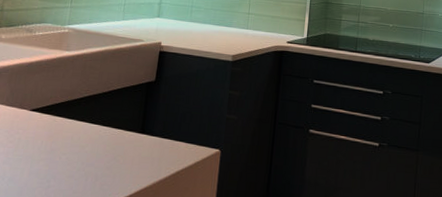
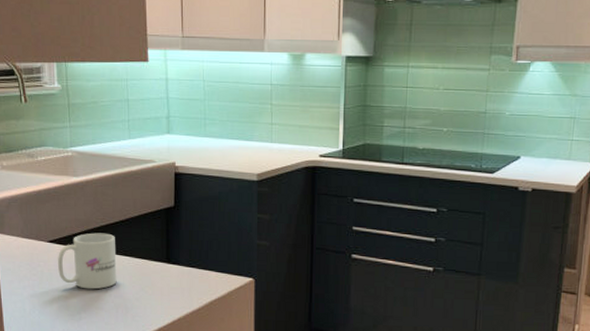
mug: none [35,103,96,158] -> present [58,233,117,290]

